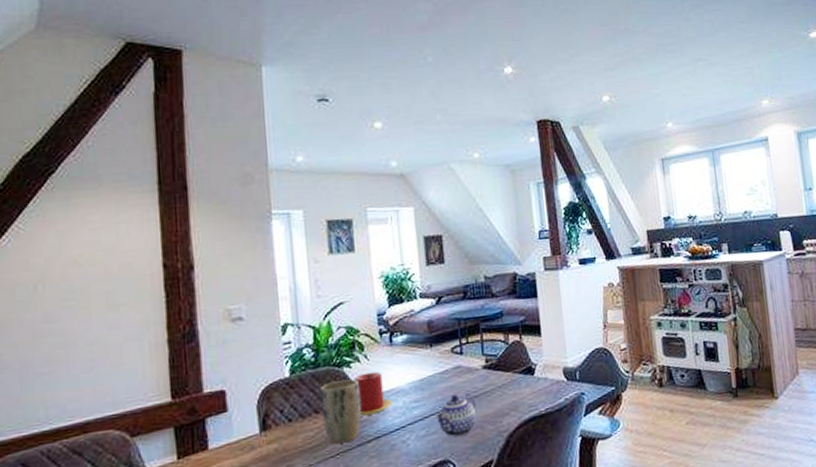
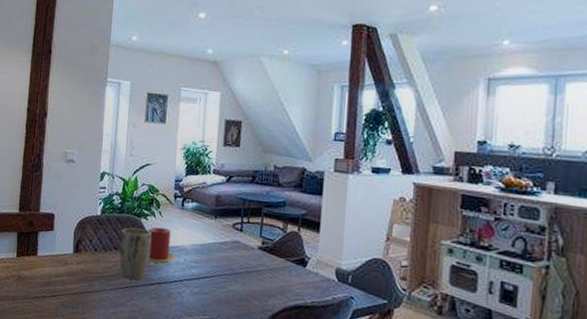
teapot: present [436,393,476,437] -> none [210,264,247,303]

